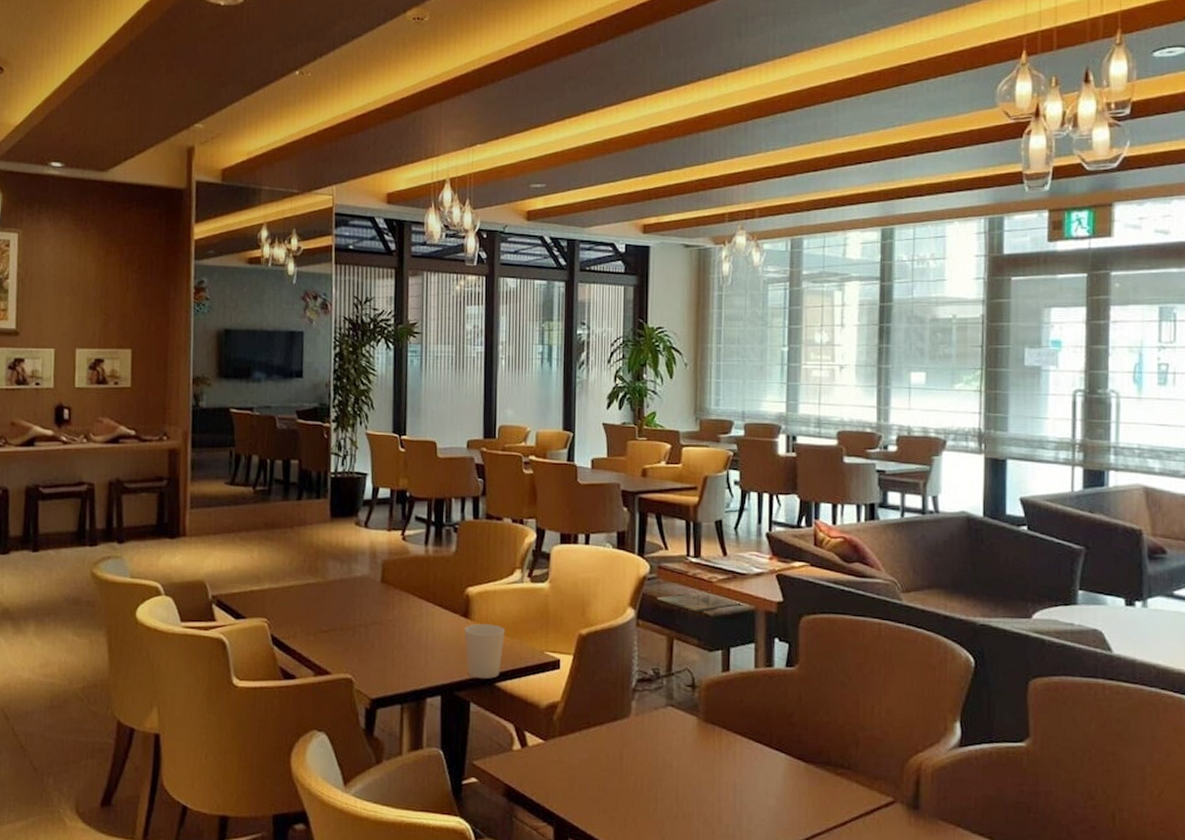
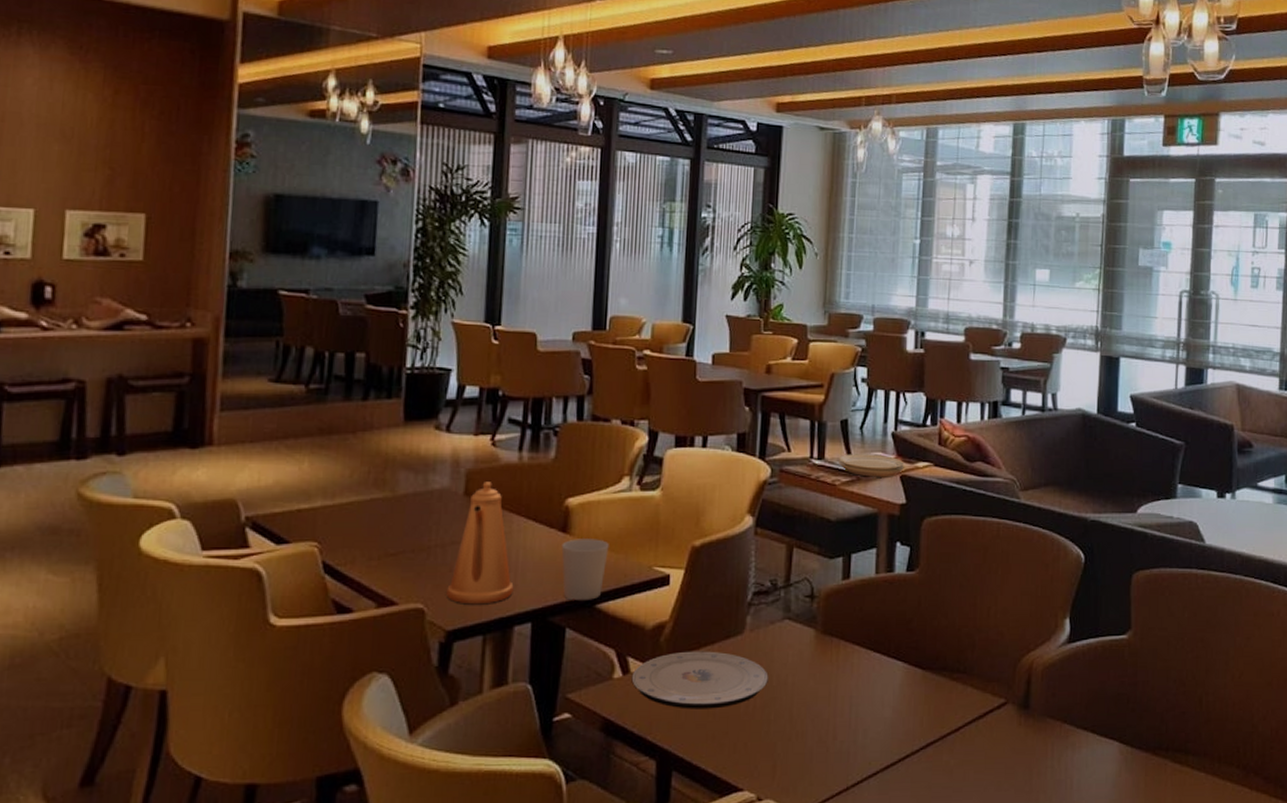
coffee pot: none [370,571,425,678] -> present [446,482,514,605]
plate: none [529,730,654,785] -> present [631,651,769,709]
magazine: present [656,590,743,612] -> none [777,494,866,517]
plate: none [715,552,780,576] -> present [839,454,904,477]

